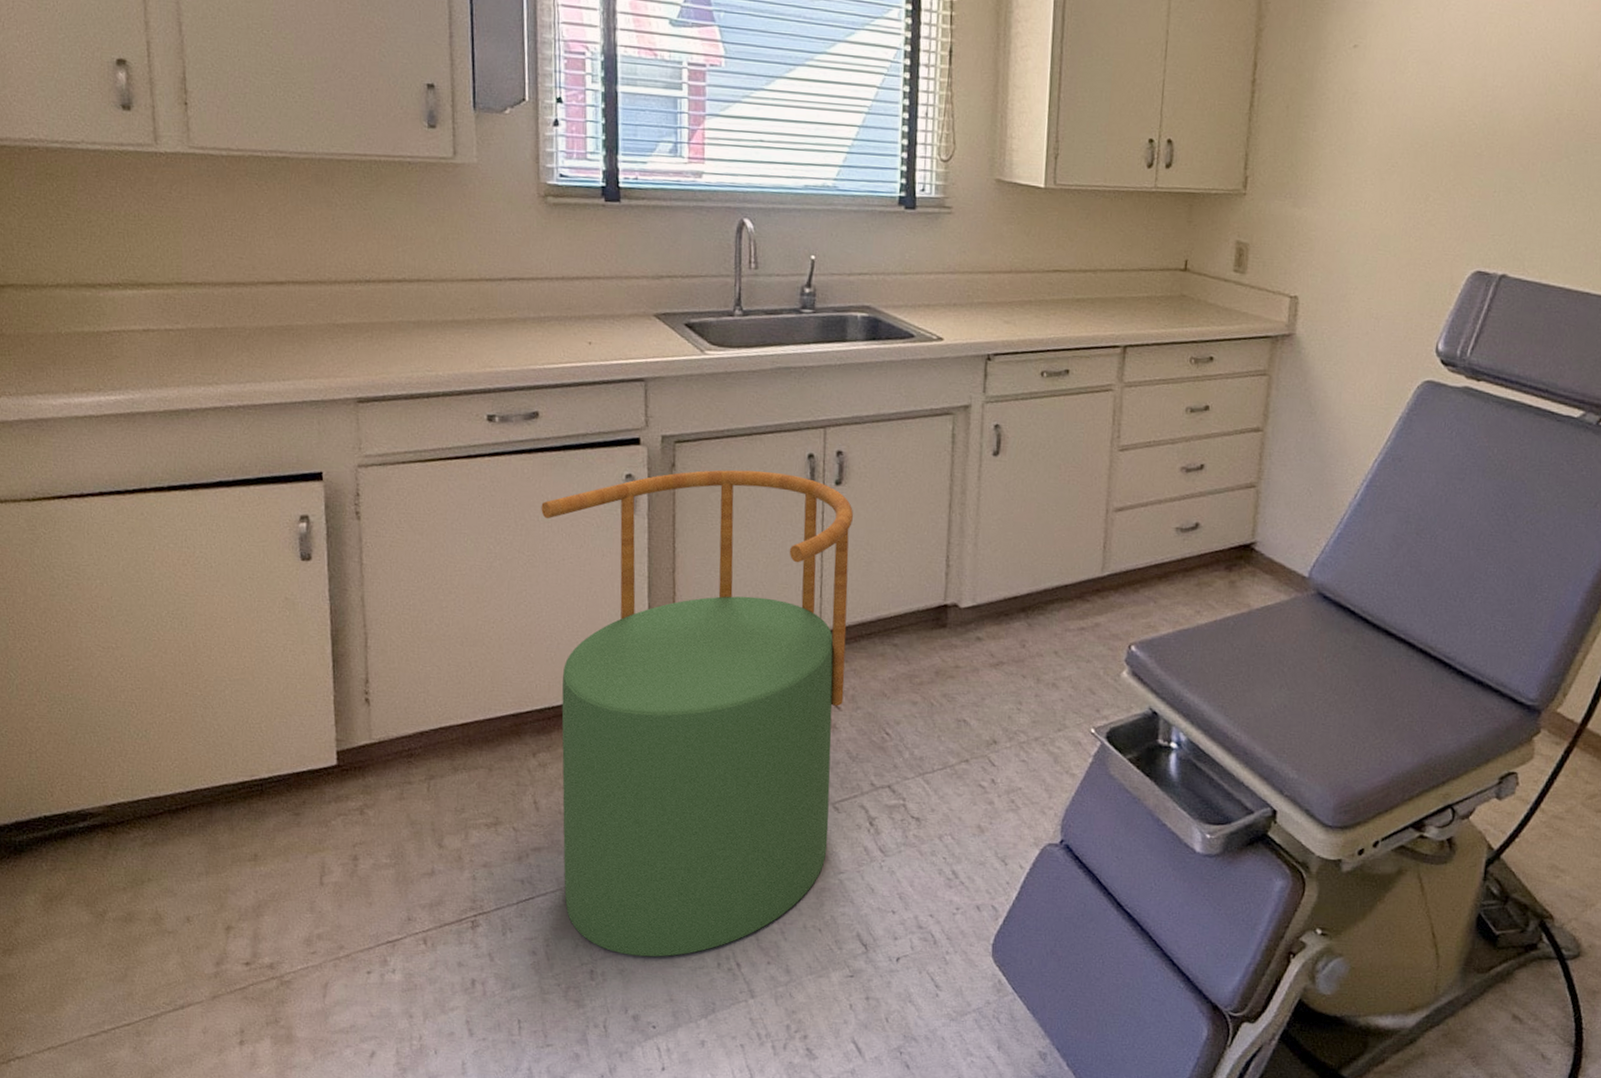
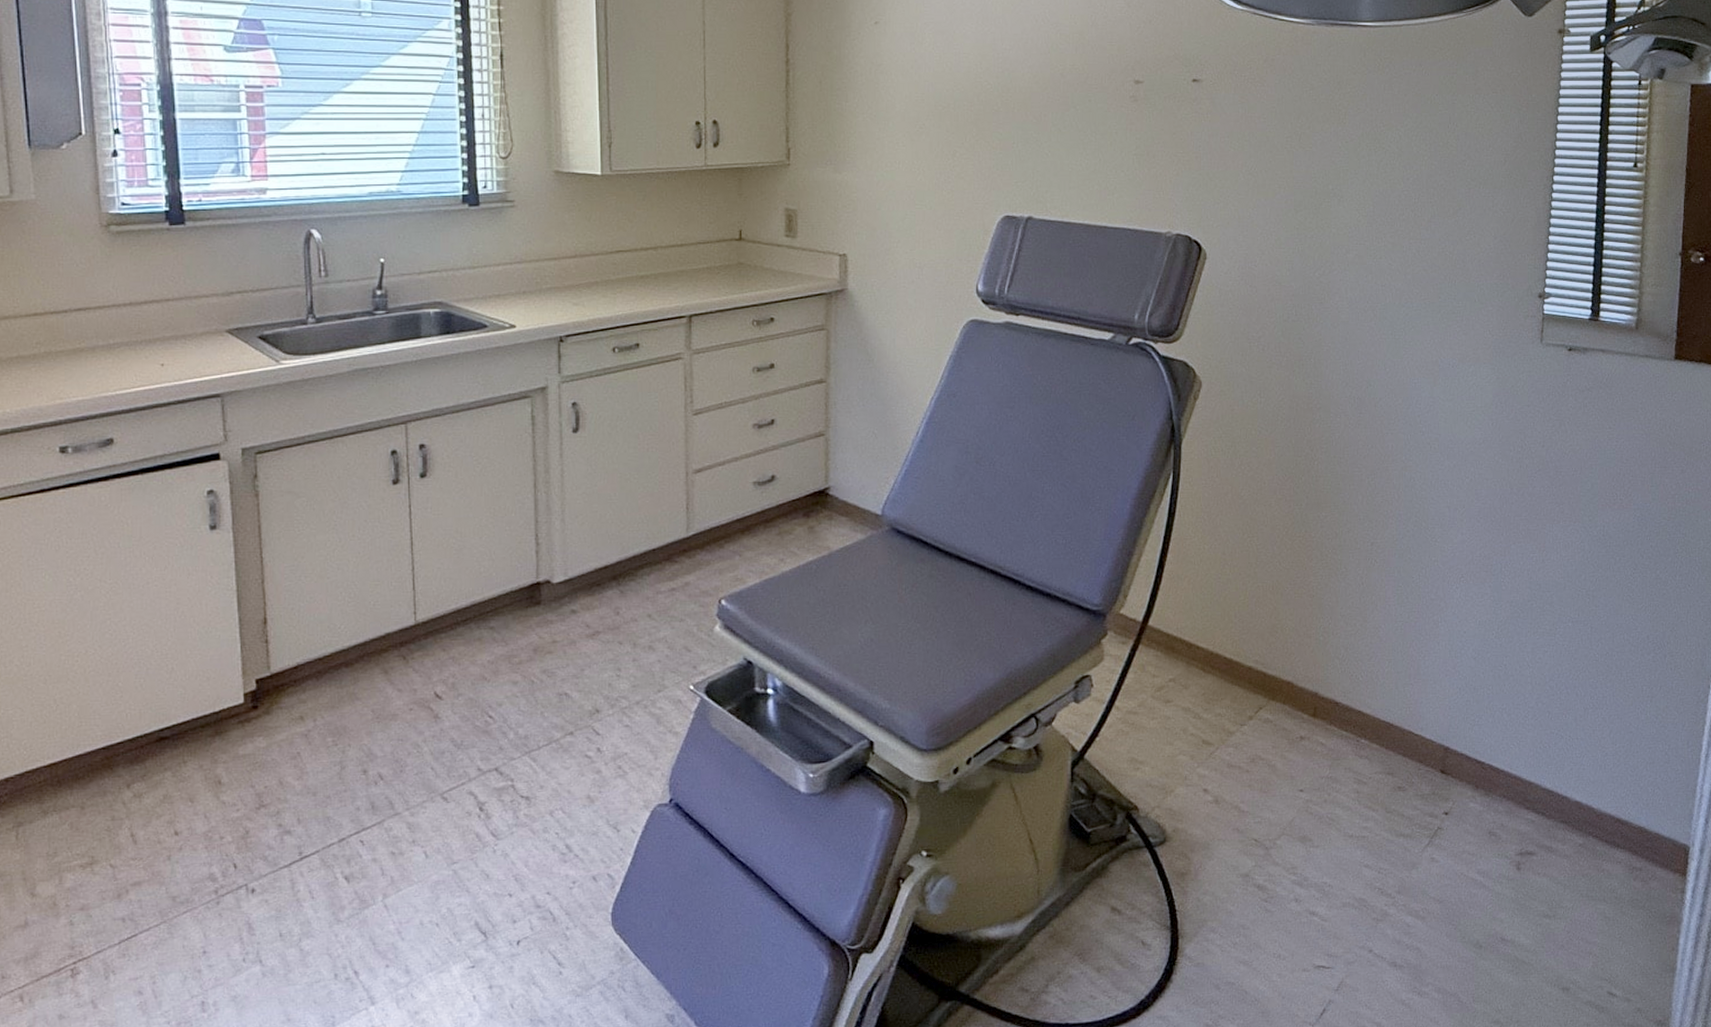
stool: present [541,469,853,957] -> none [121,472,444,980]

